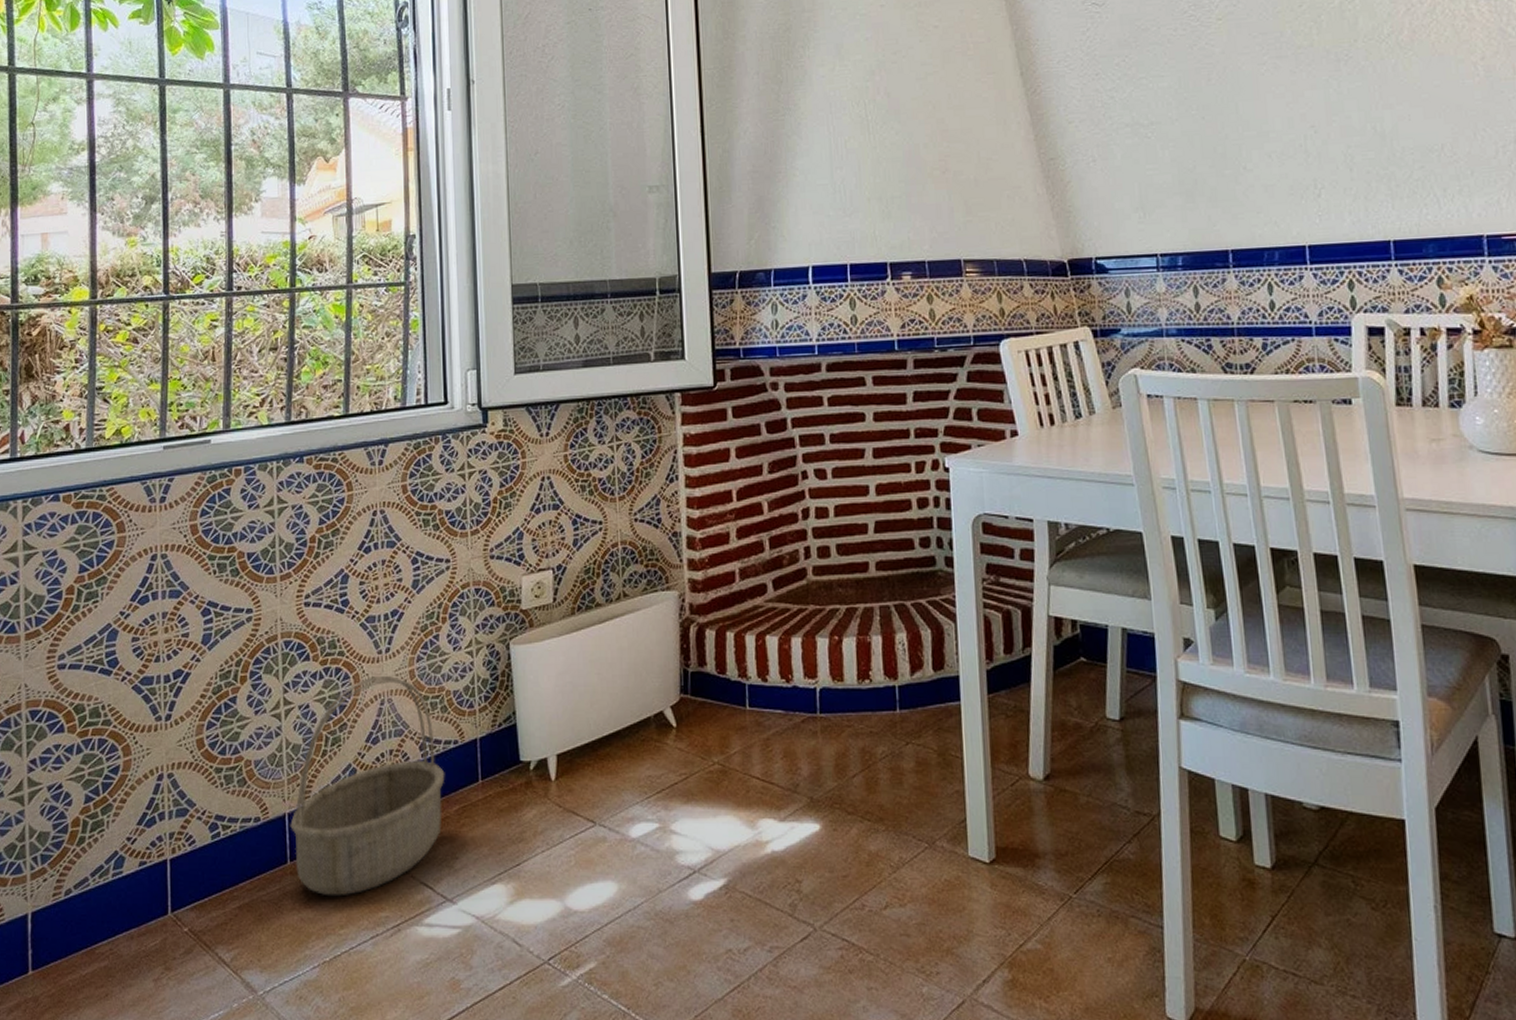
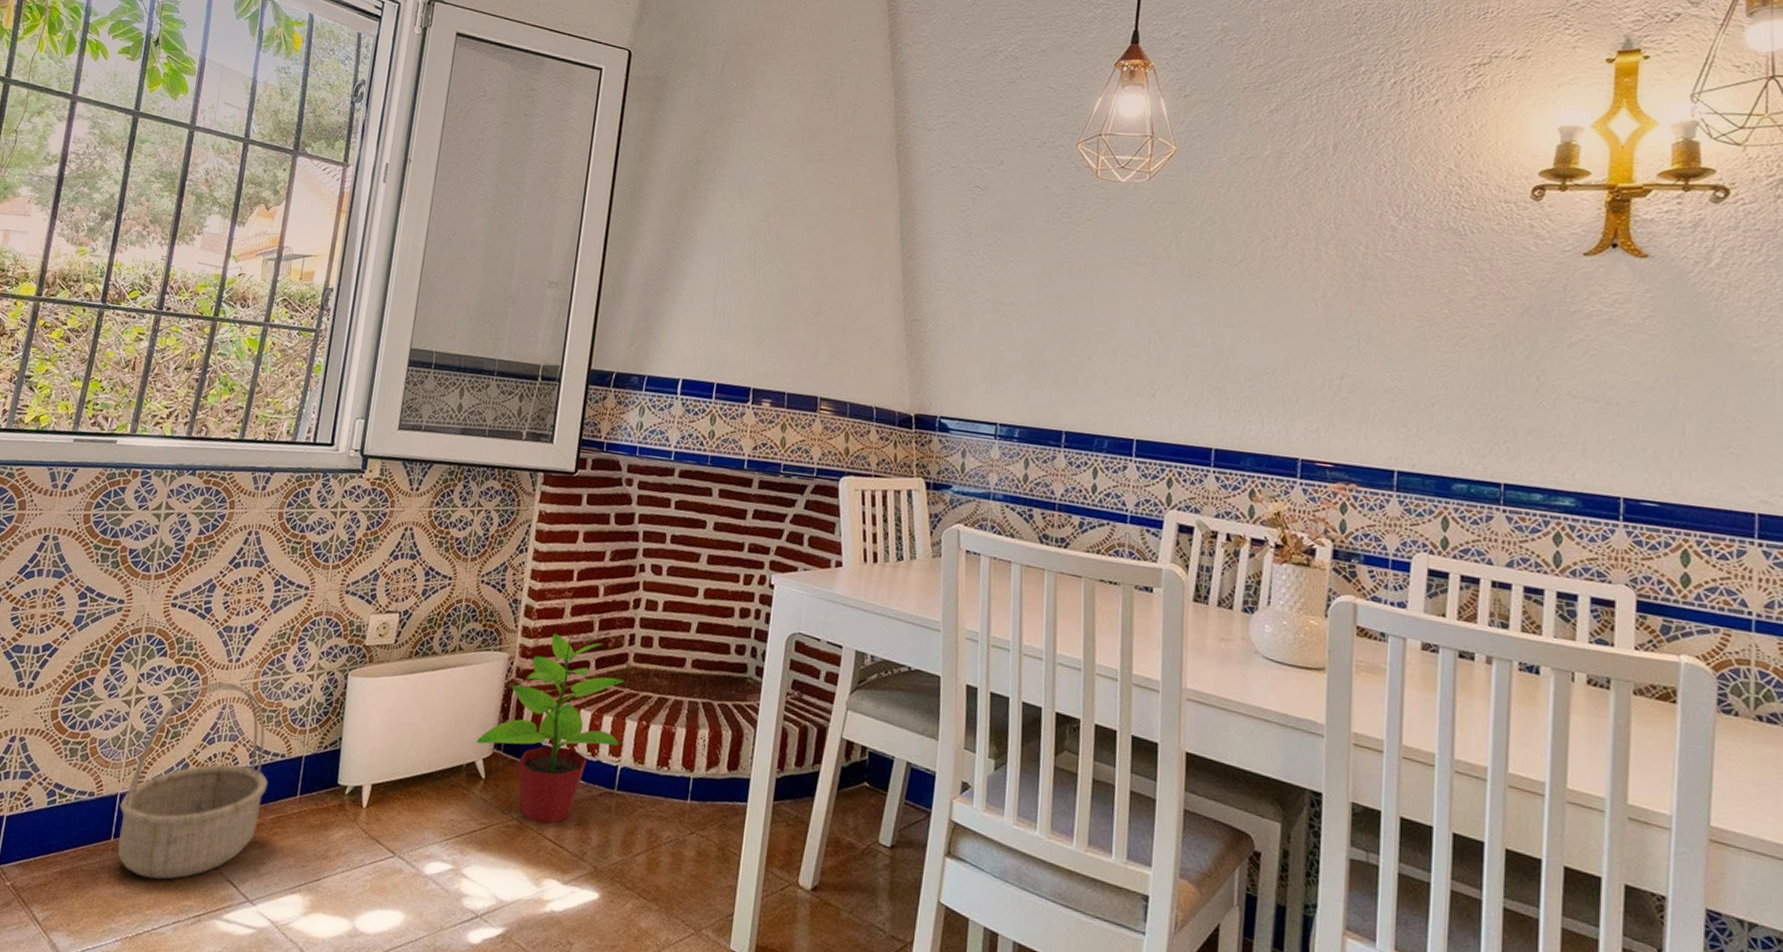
potted plant: none [661,557,813,762] -> present [477,633,625,824]

